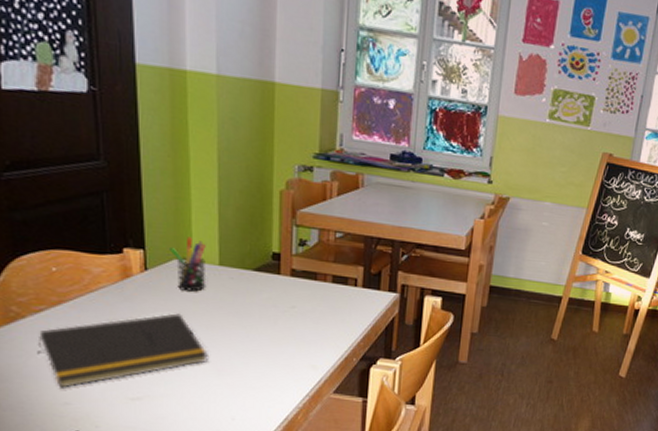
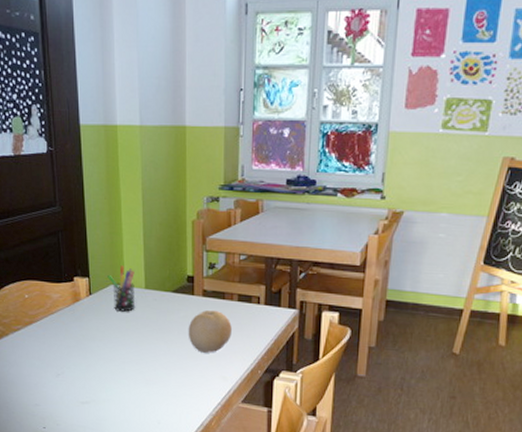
notepad: present [37,313,208,388] -> none [16,330,138,392]
fruit: none [271,291,324,340] -> present [188,310,232,353]

